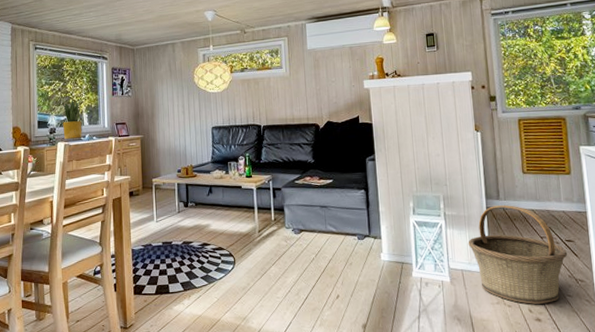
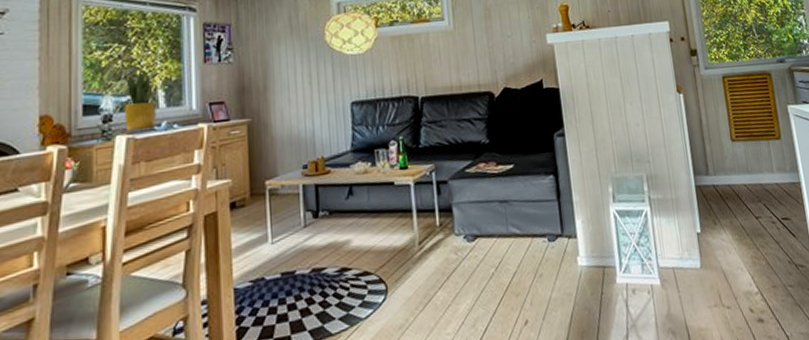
basket: present [468,205,568,304] -> none [677,181,785,303]

